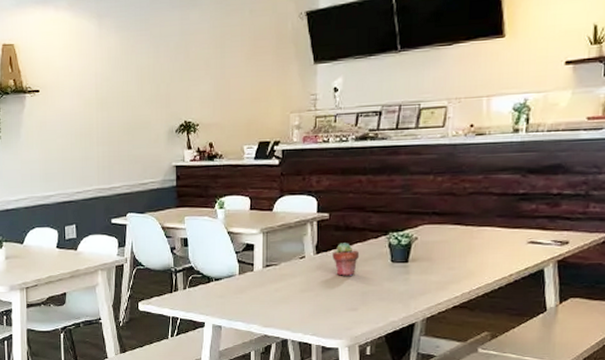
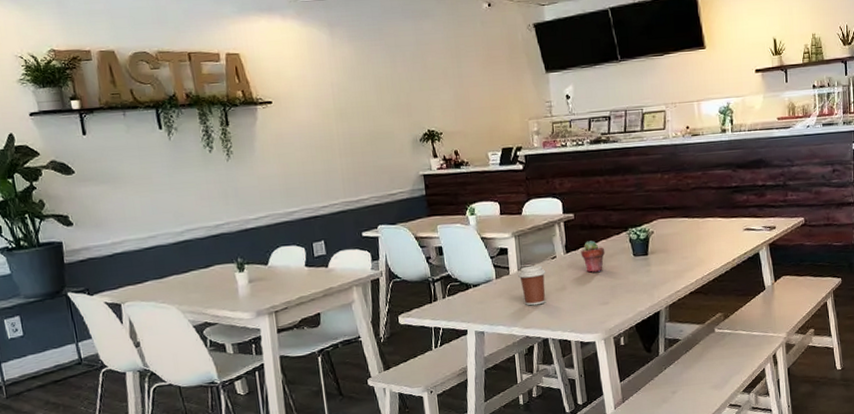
coffee cup: none [262,264,293,305] -> present [518,265,546,306]

